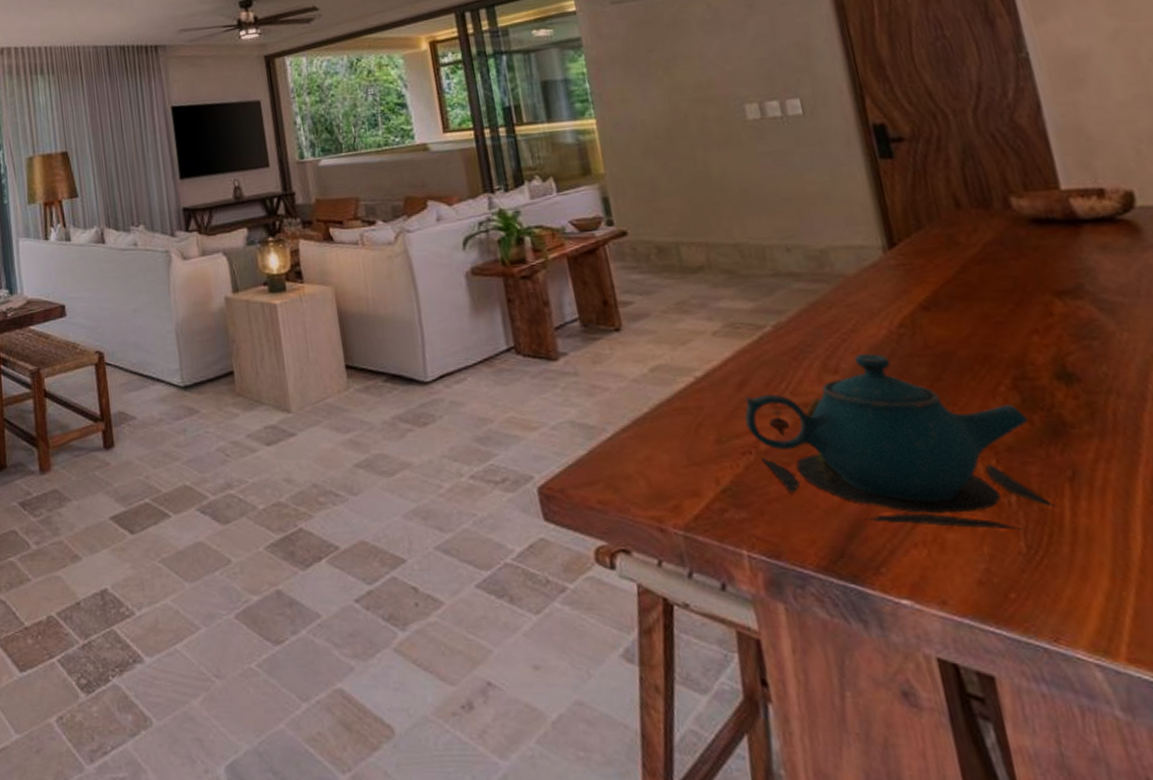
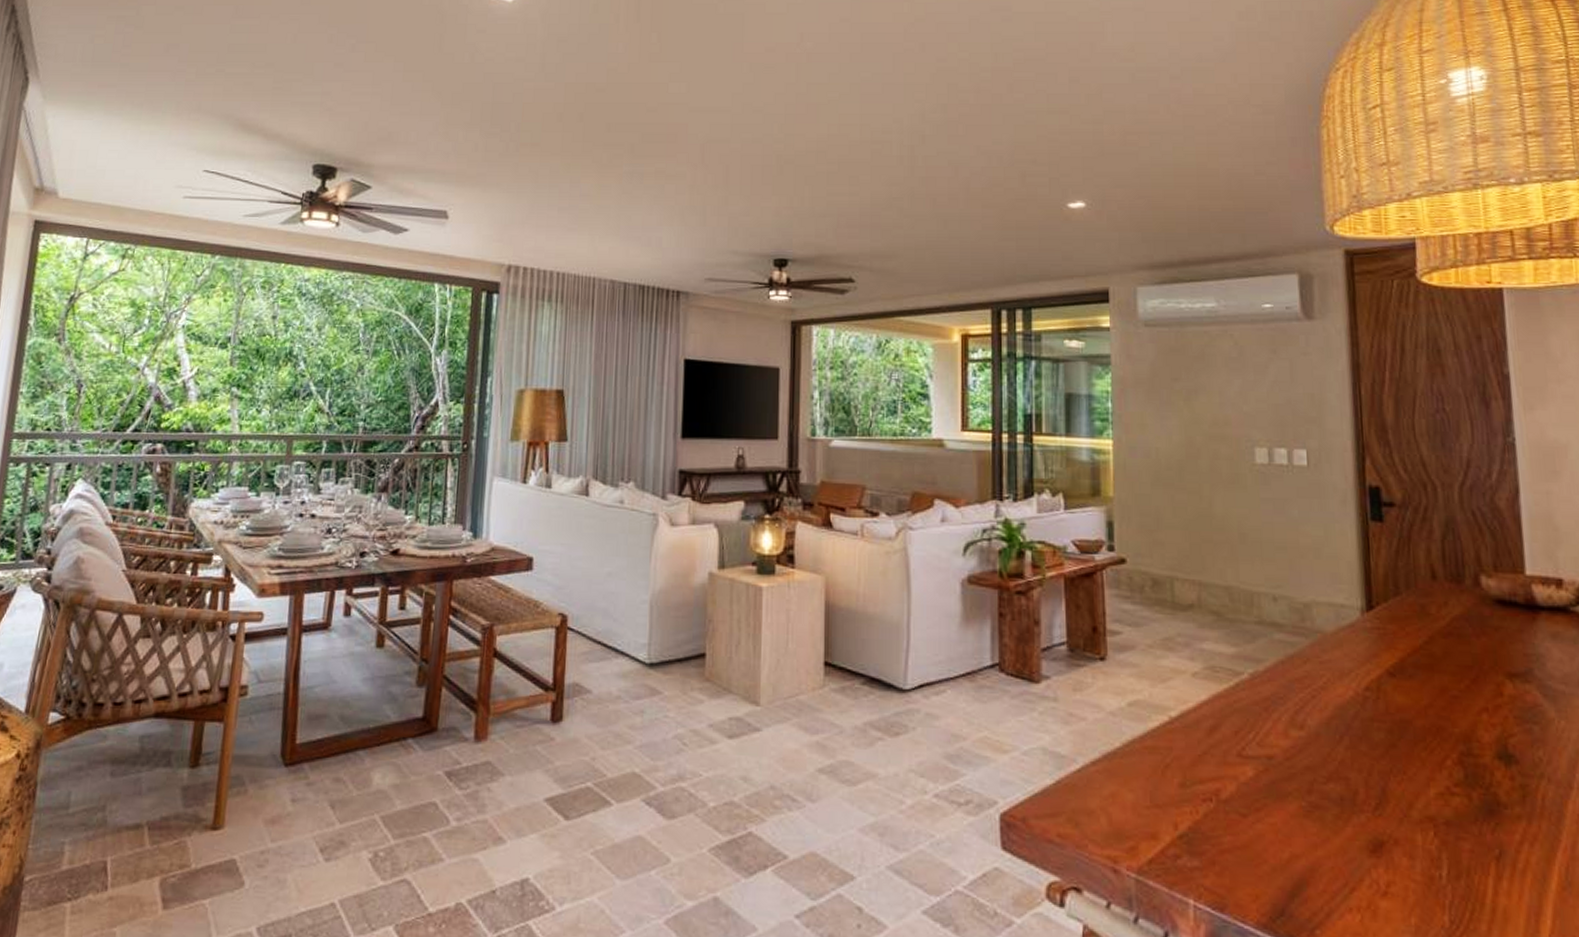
teapot: present [744,353,1056,531] -> none [1211,713,1481,905]

